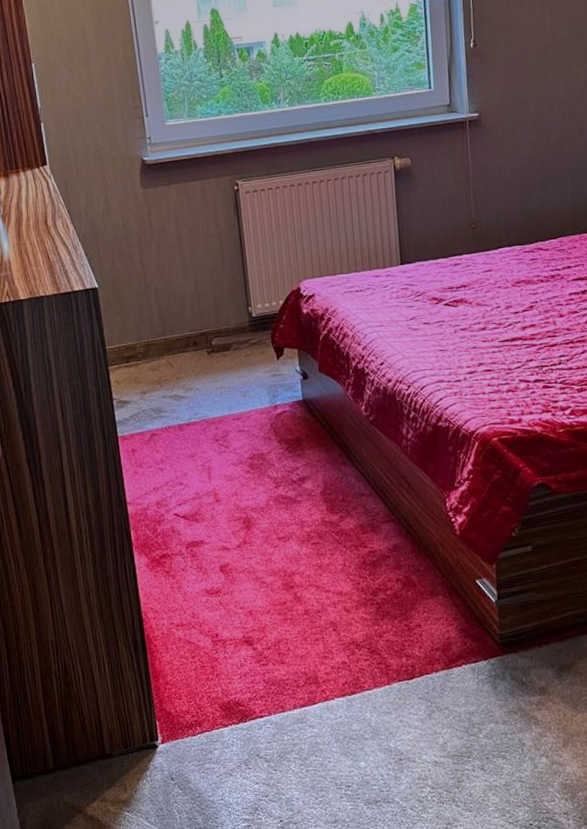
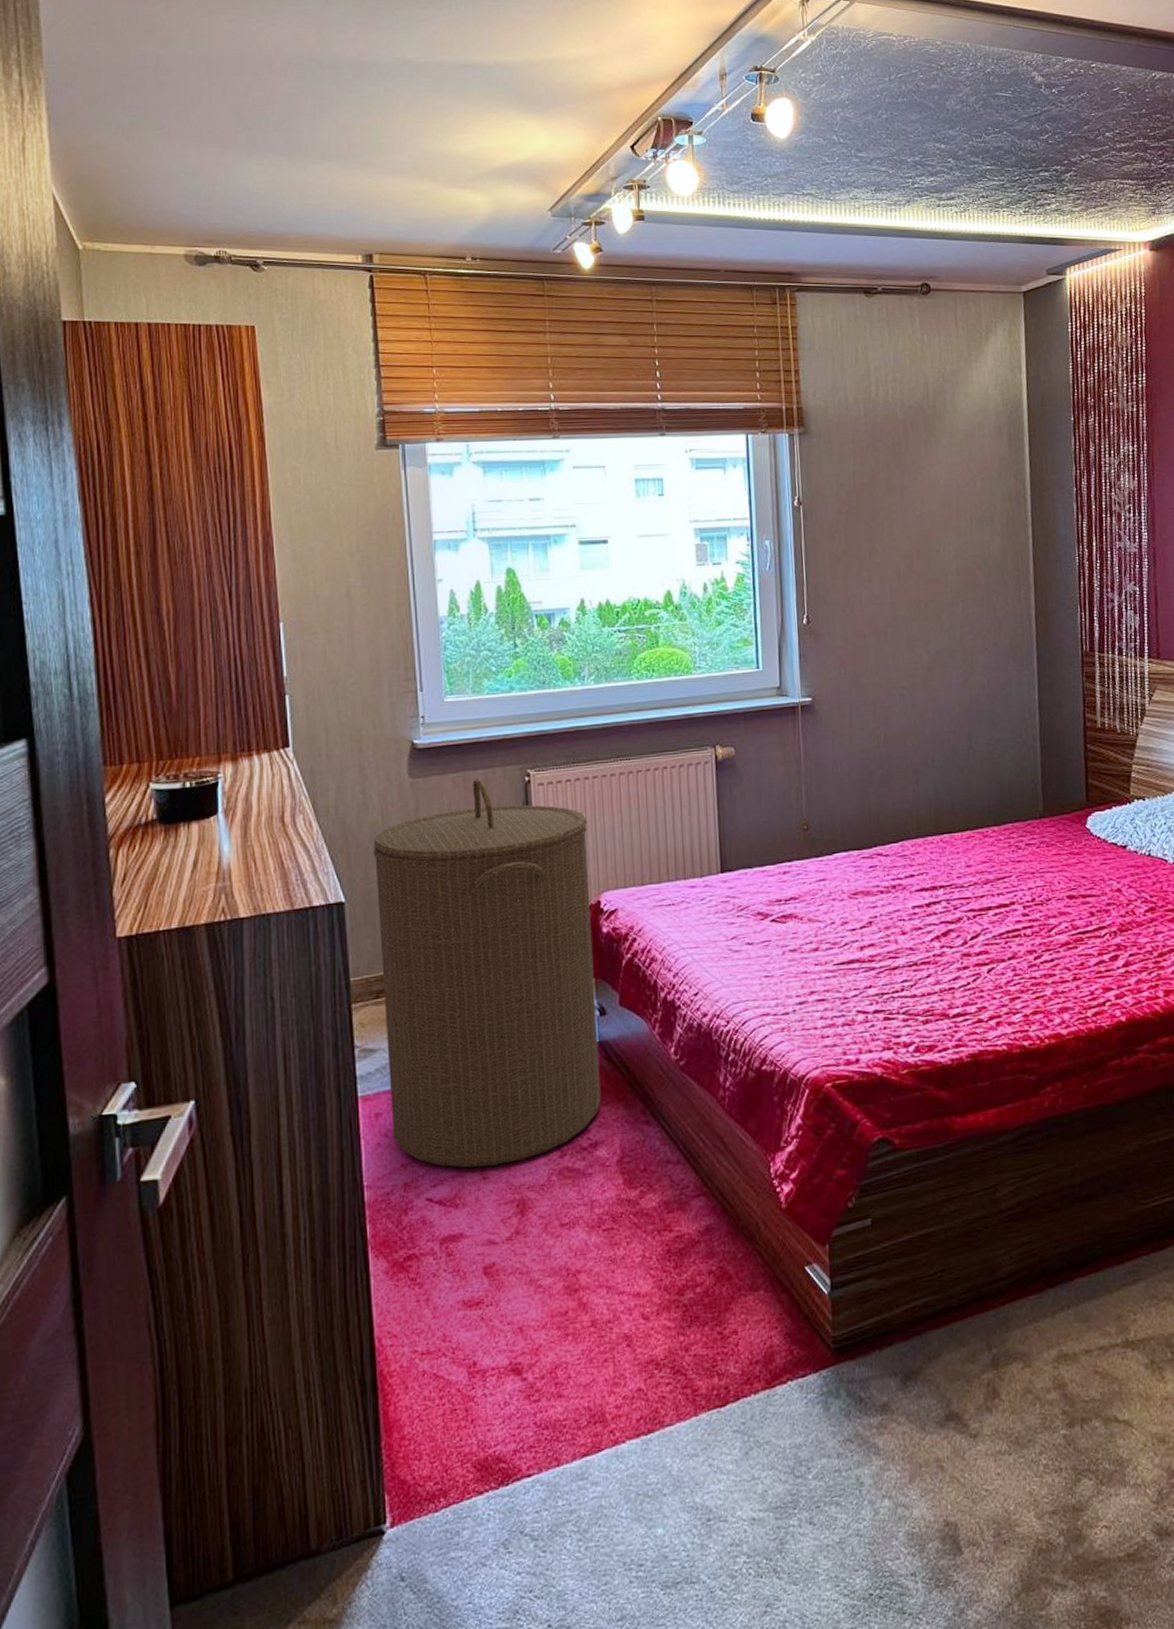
laundry hamper: none [117,187,307,493] -> present [373,777,601,1168]

